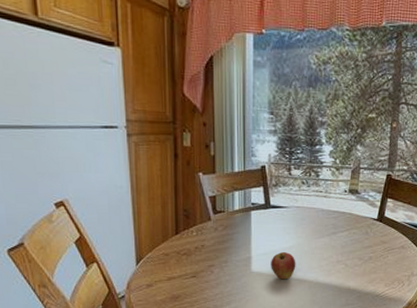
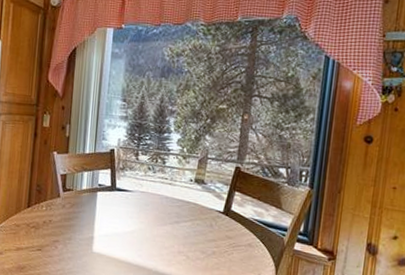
fruit: present [271,252,296,280] -> none [111,236,137,265]

